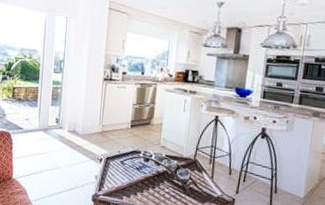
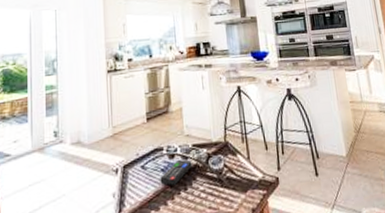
remote control: none [134,164,163,182] -> present [160,159,192,186]

